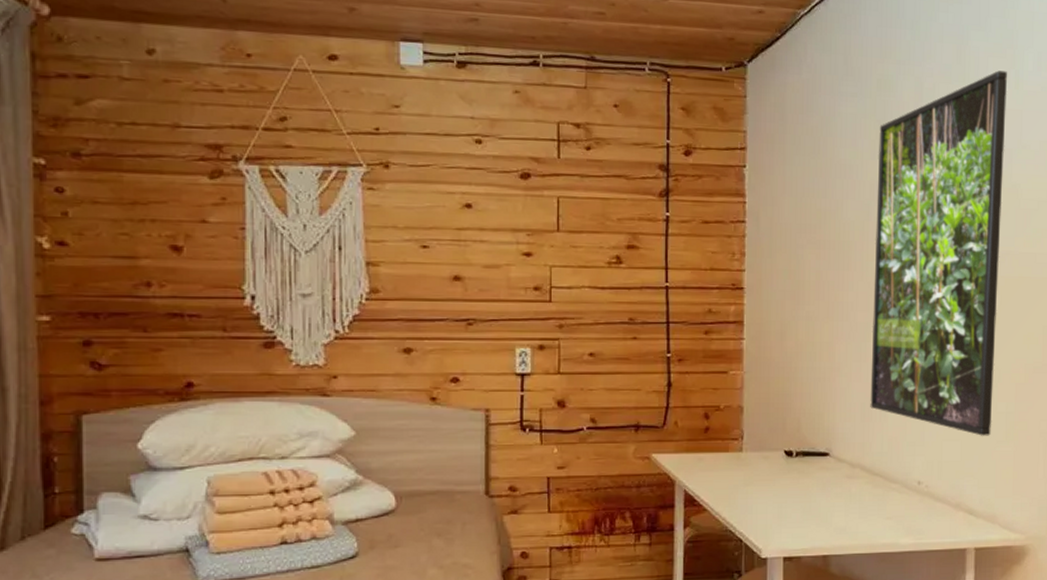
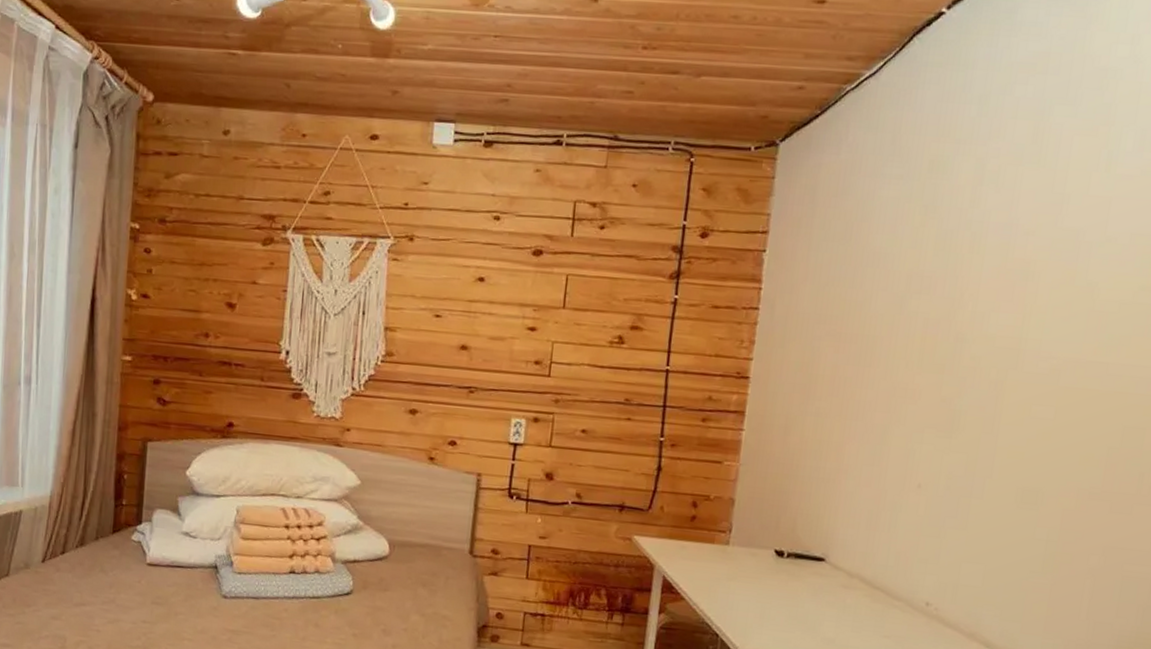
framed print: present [870,70,1008,436] -> none [878,151,1097,564]

